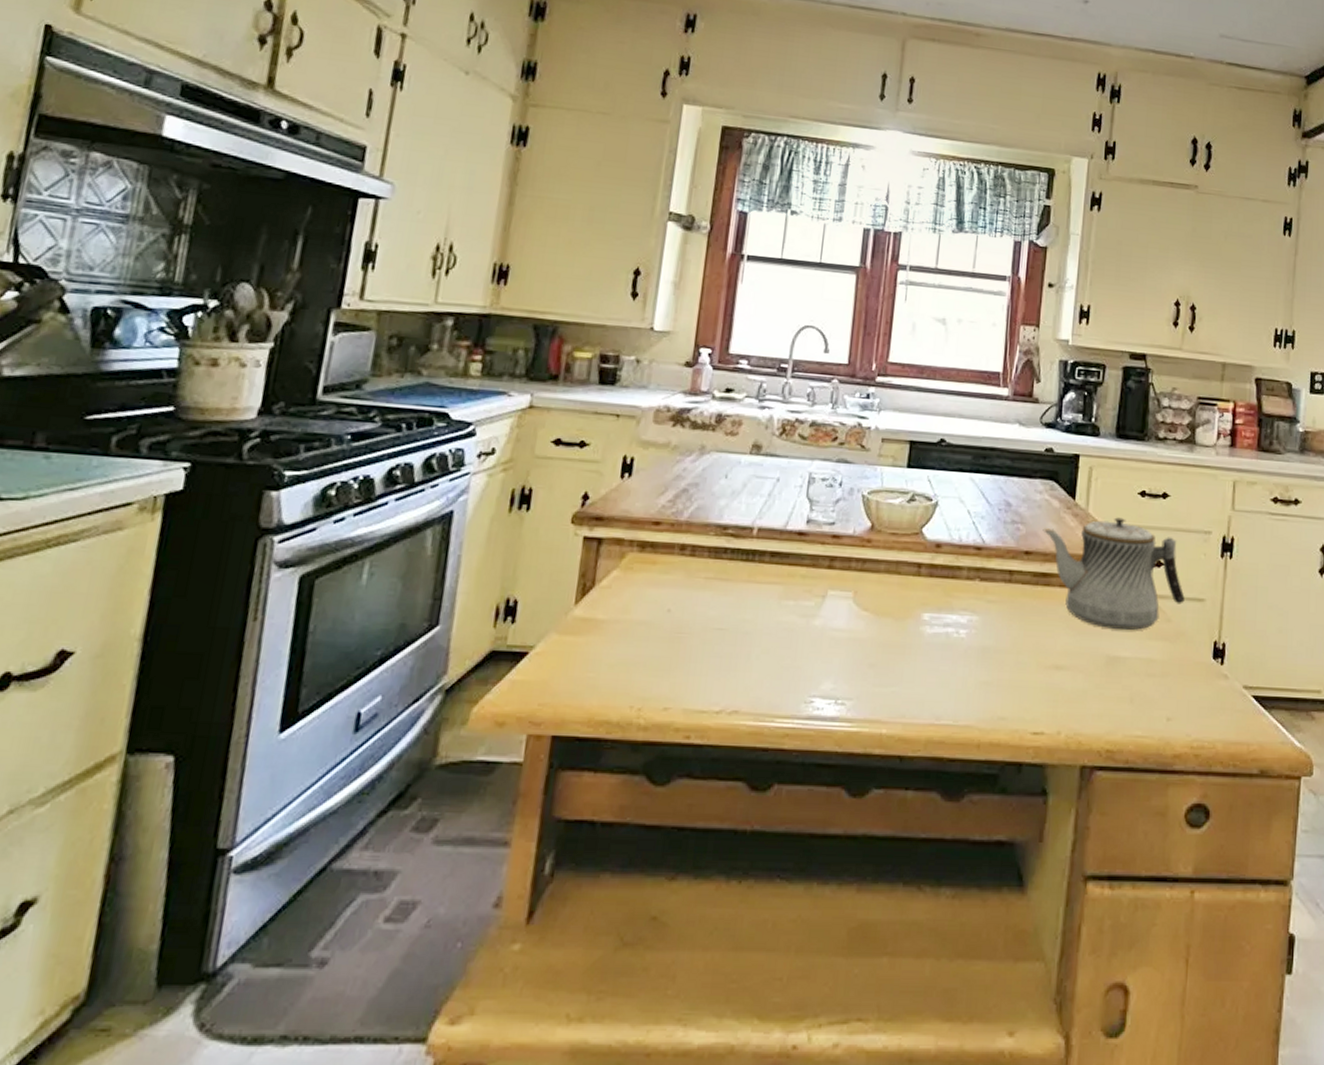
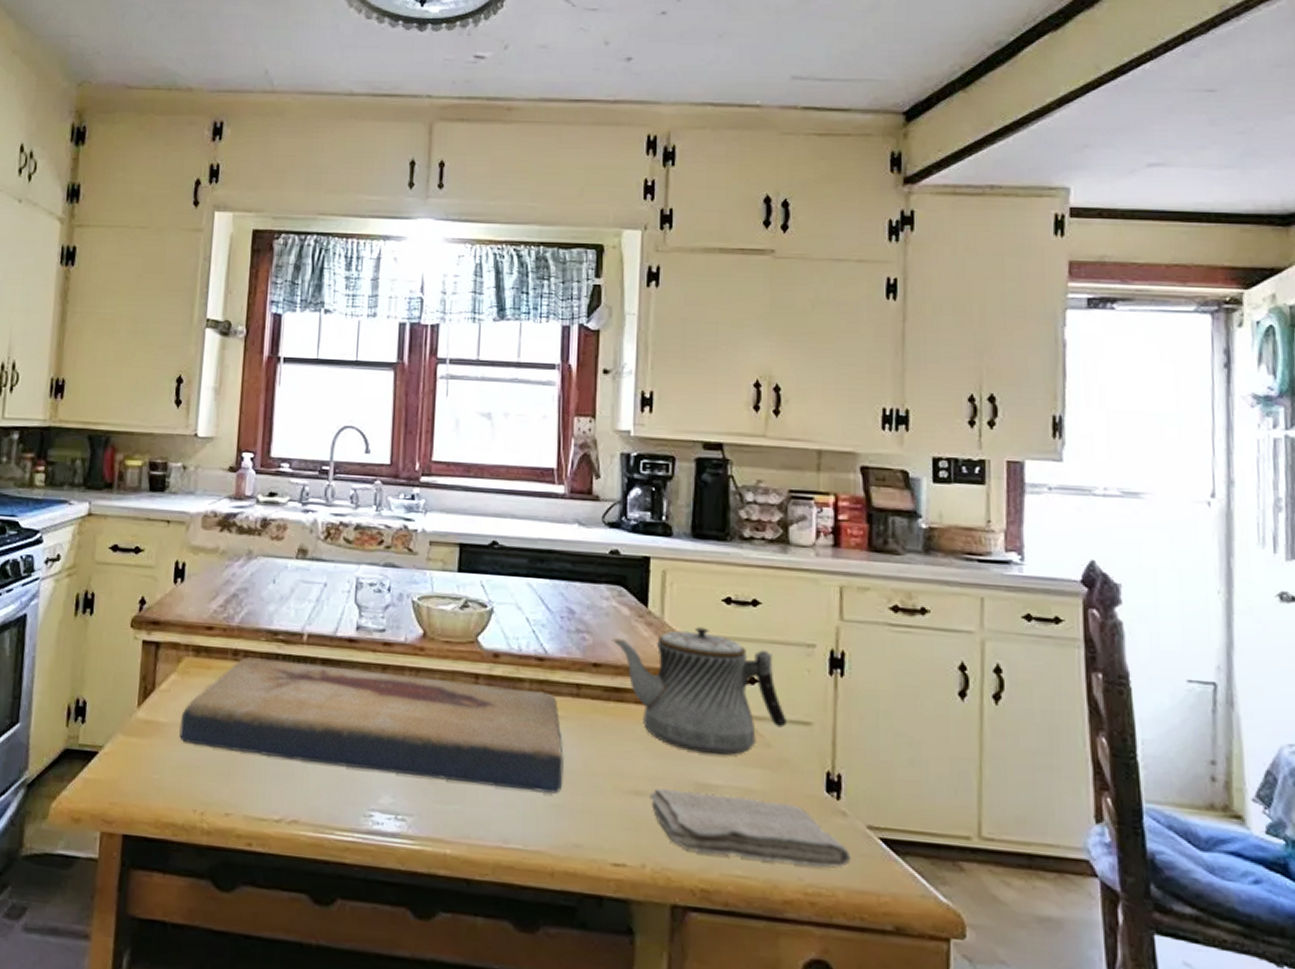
fish fossil: none [618,552,994,673] -> present [179,657,564,795]
washcloth: none [1068,661,1229,725] -> present [650,787,851,869]

